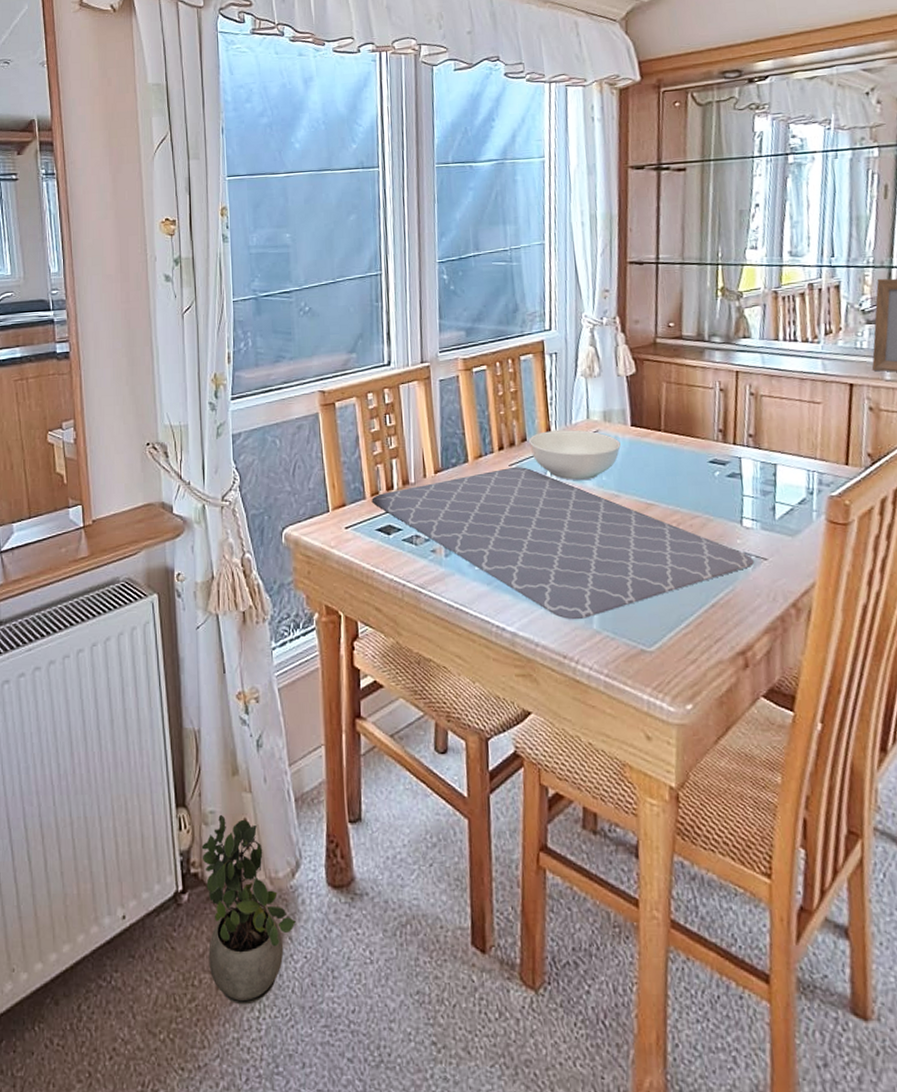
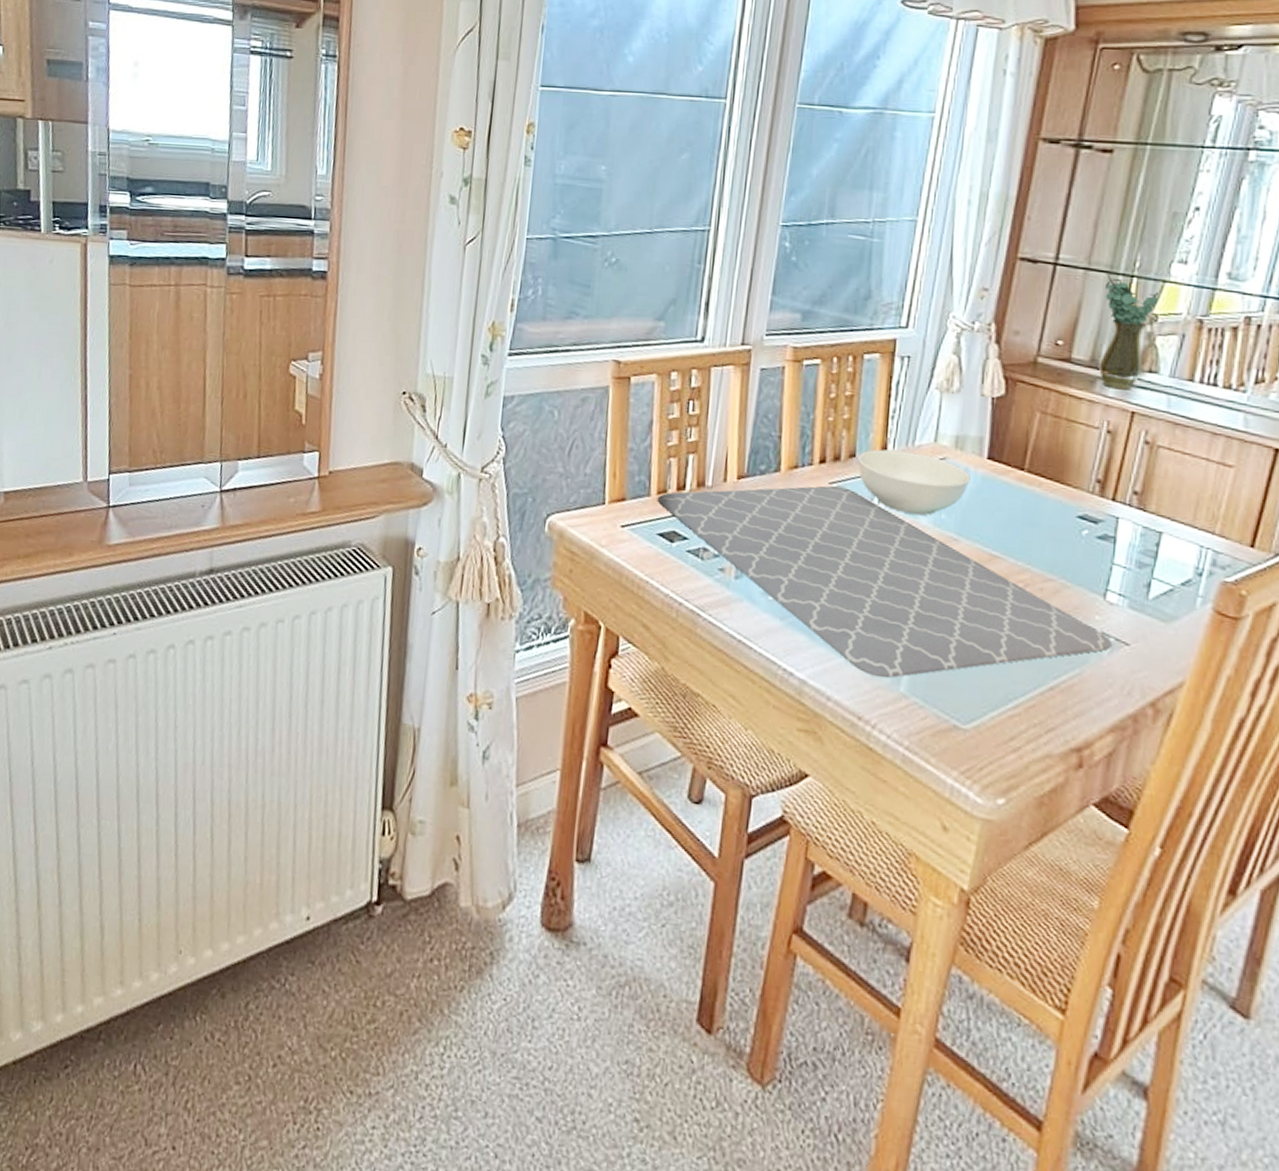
potted plant: present [201,814,296,1005] -> none [395,826,500,1038]
vase: none [698,265,741,355] -> present [1099,274,1159,390]

